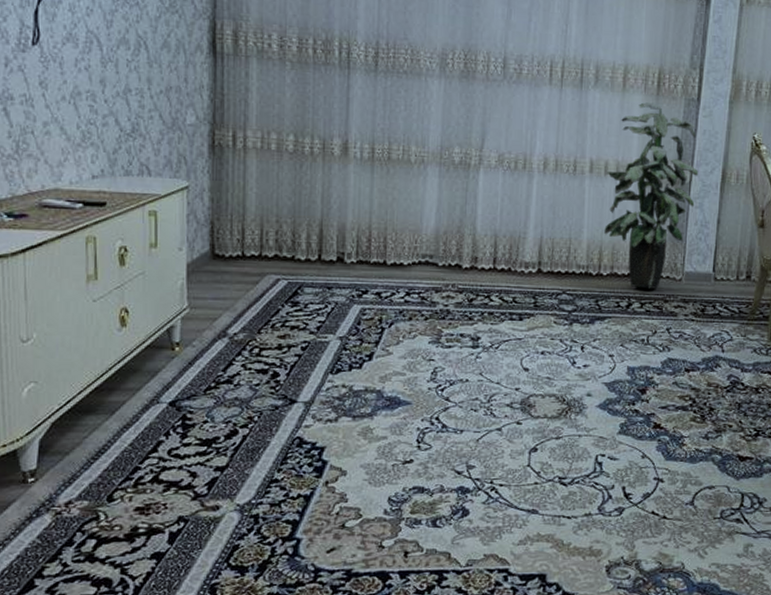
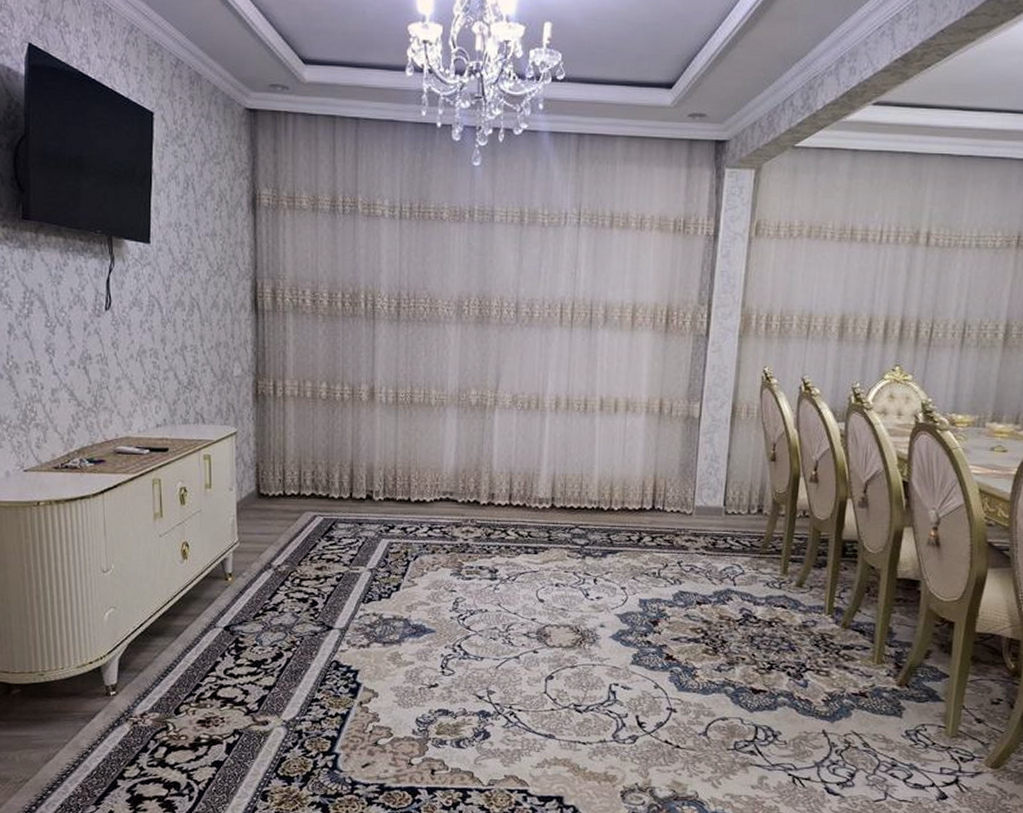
indoor plant: present [604,102,699,289] -> none [615,340,708,523]

